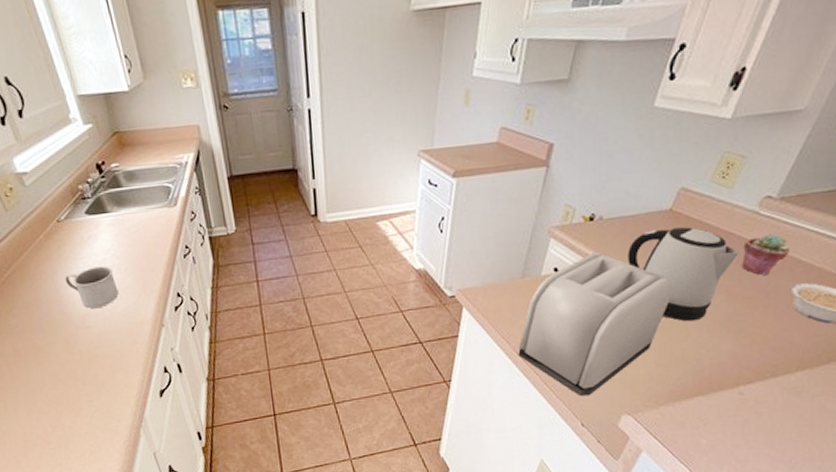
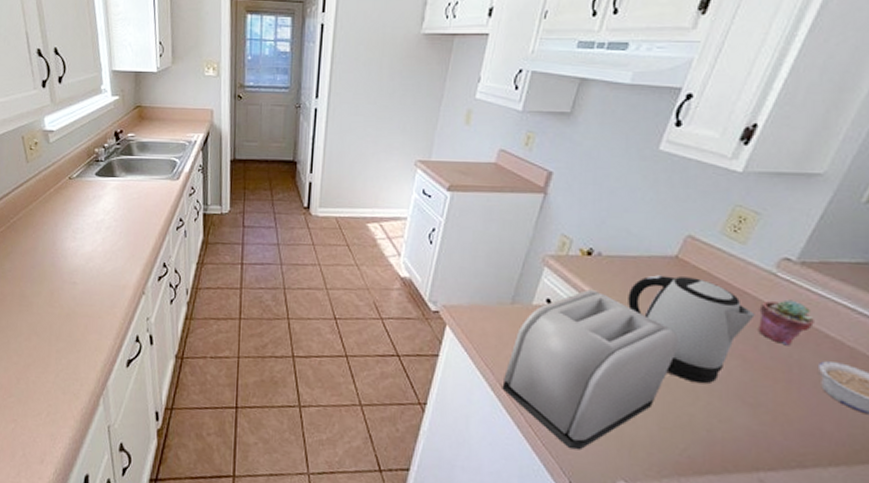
mug: present [65,266,119,308] -> none [63,225,110,265]

